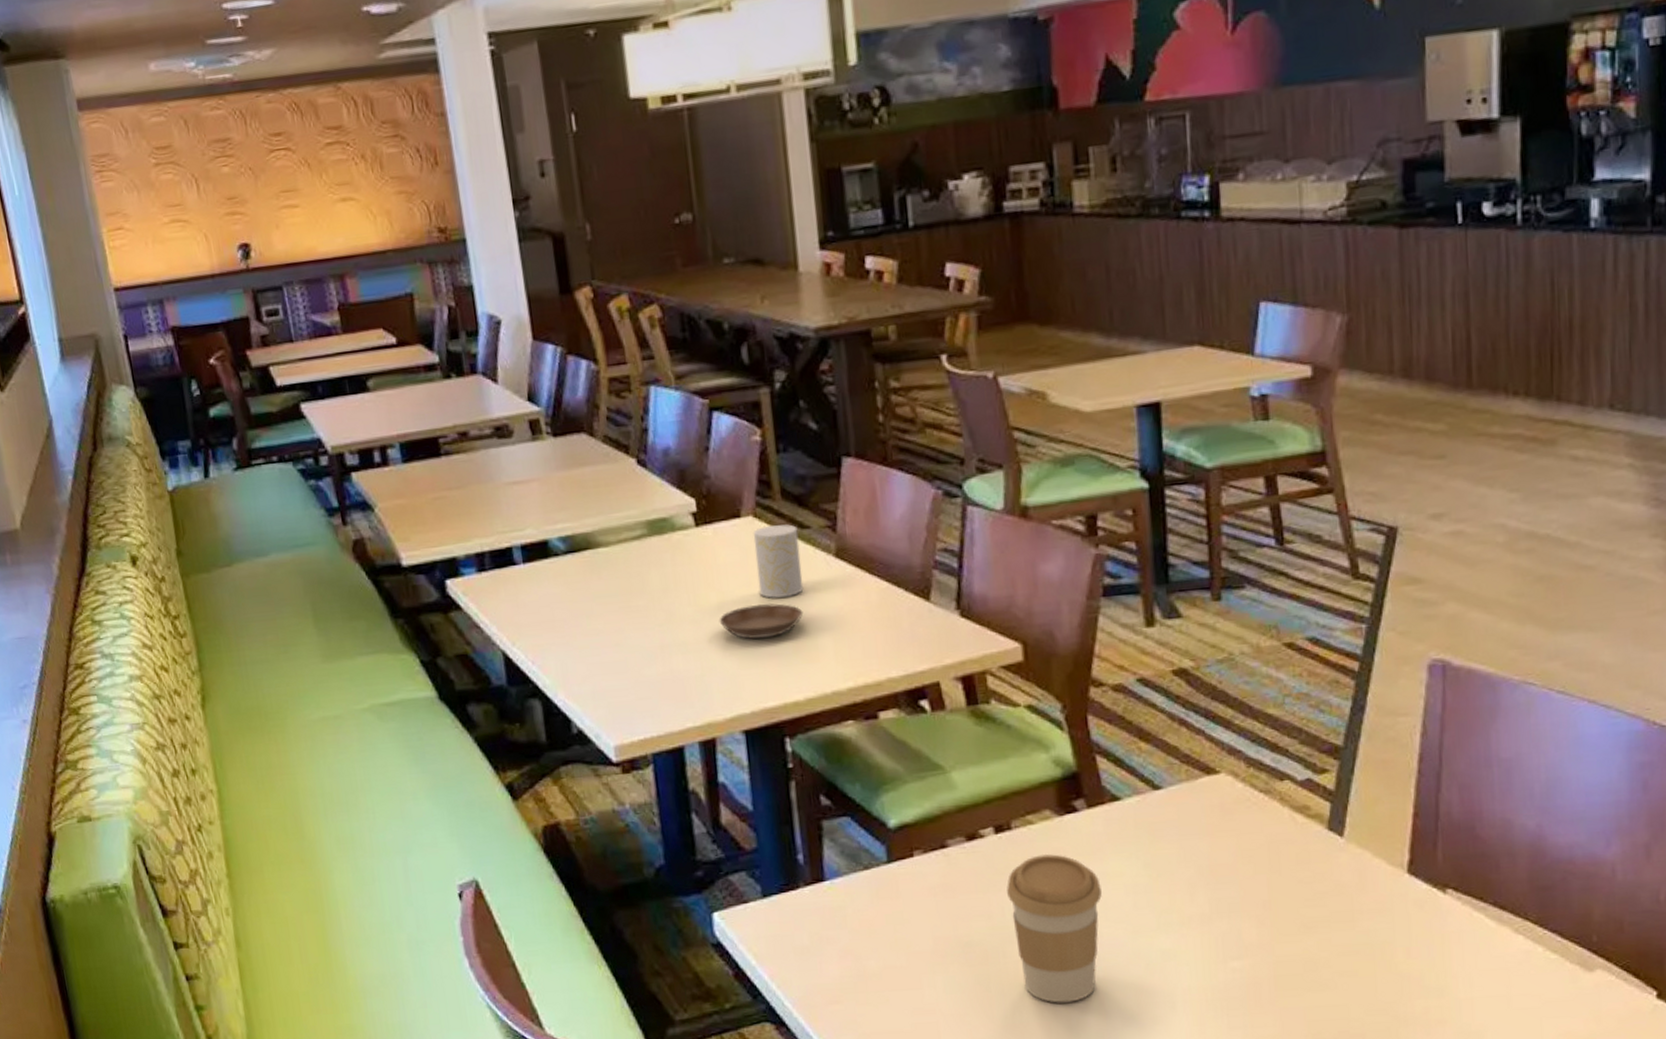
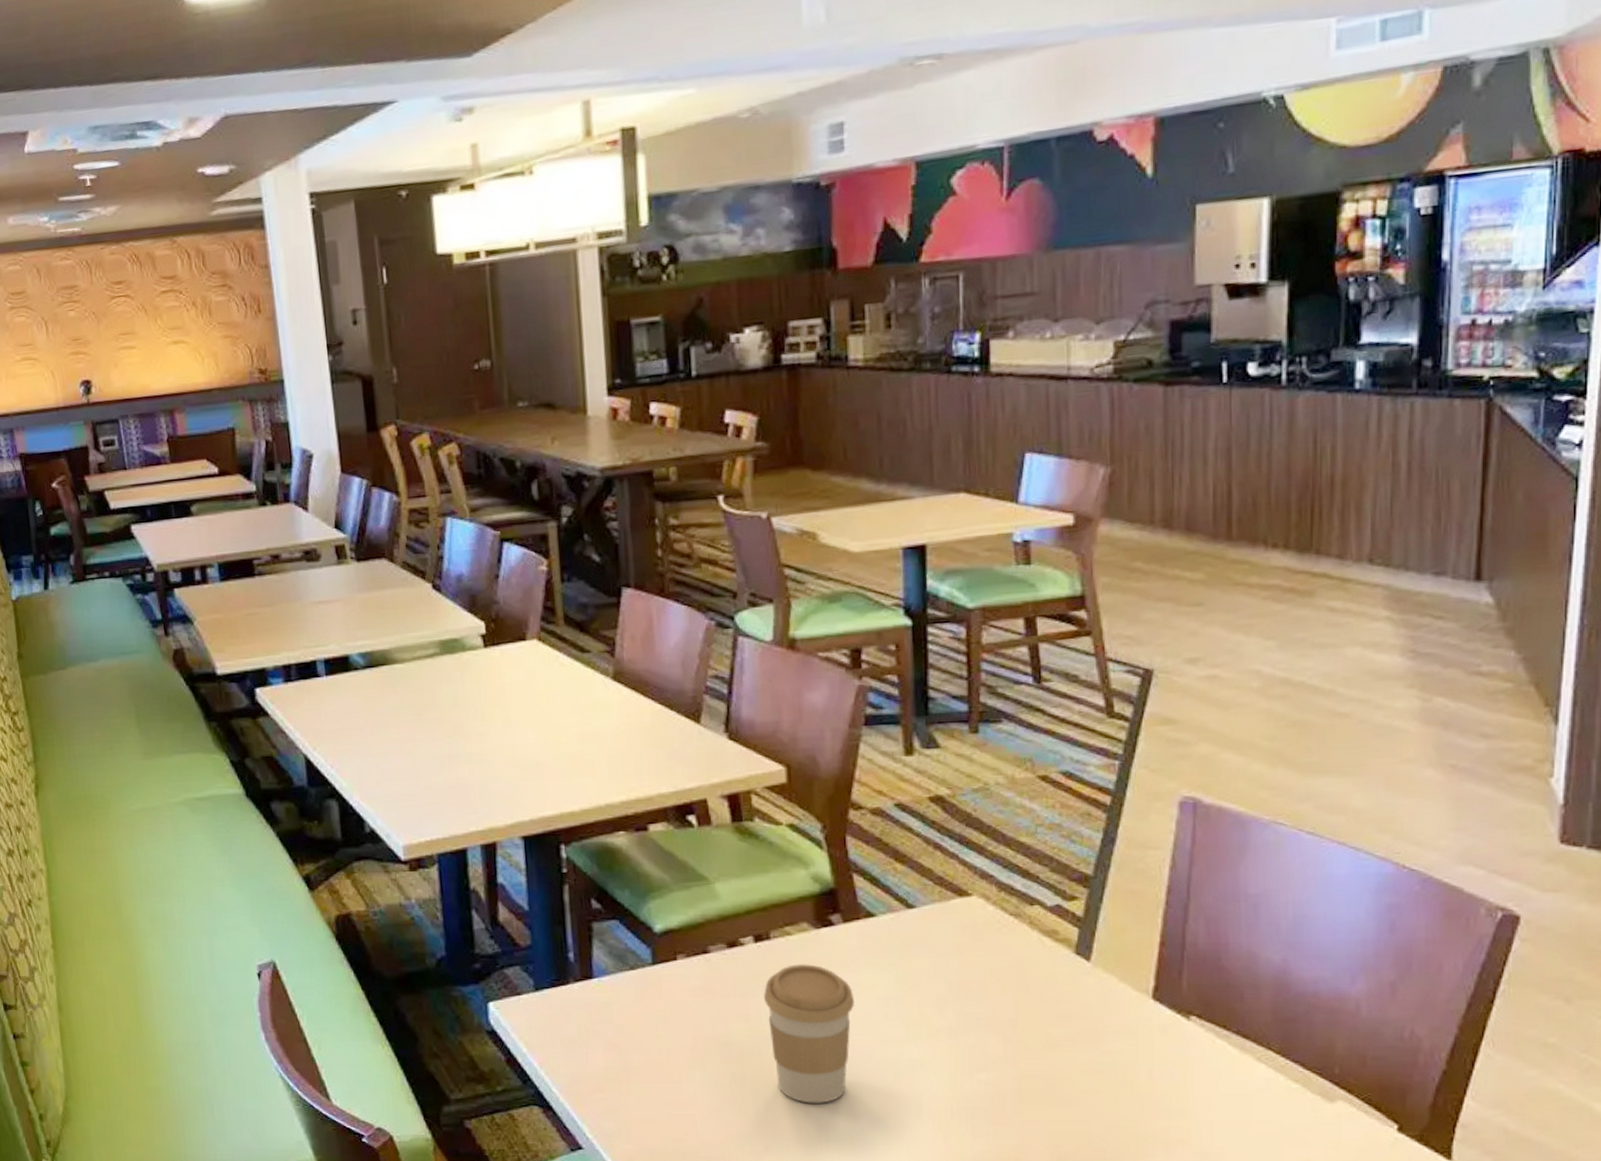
saucer: present [719,603,804,639] -> none [503,721,581,753]
cup: present [753,524,804,598] -> none [537,648,582,716]

